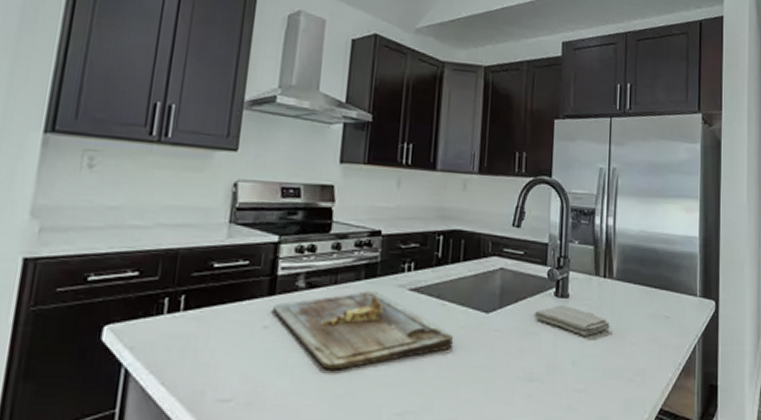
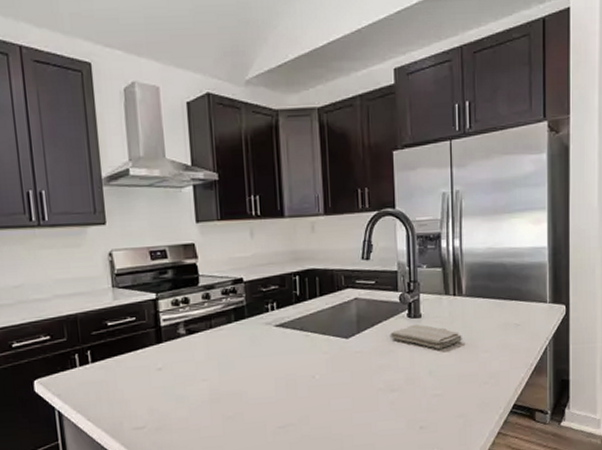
cutting board: present [272,291,453,370] -> none [162,330,319,398]

